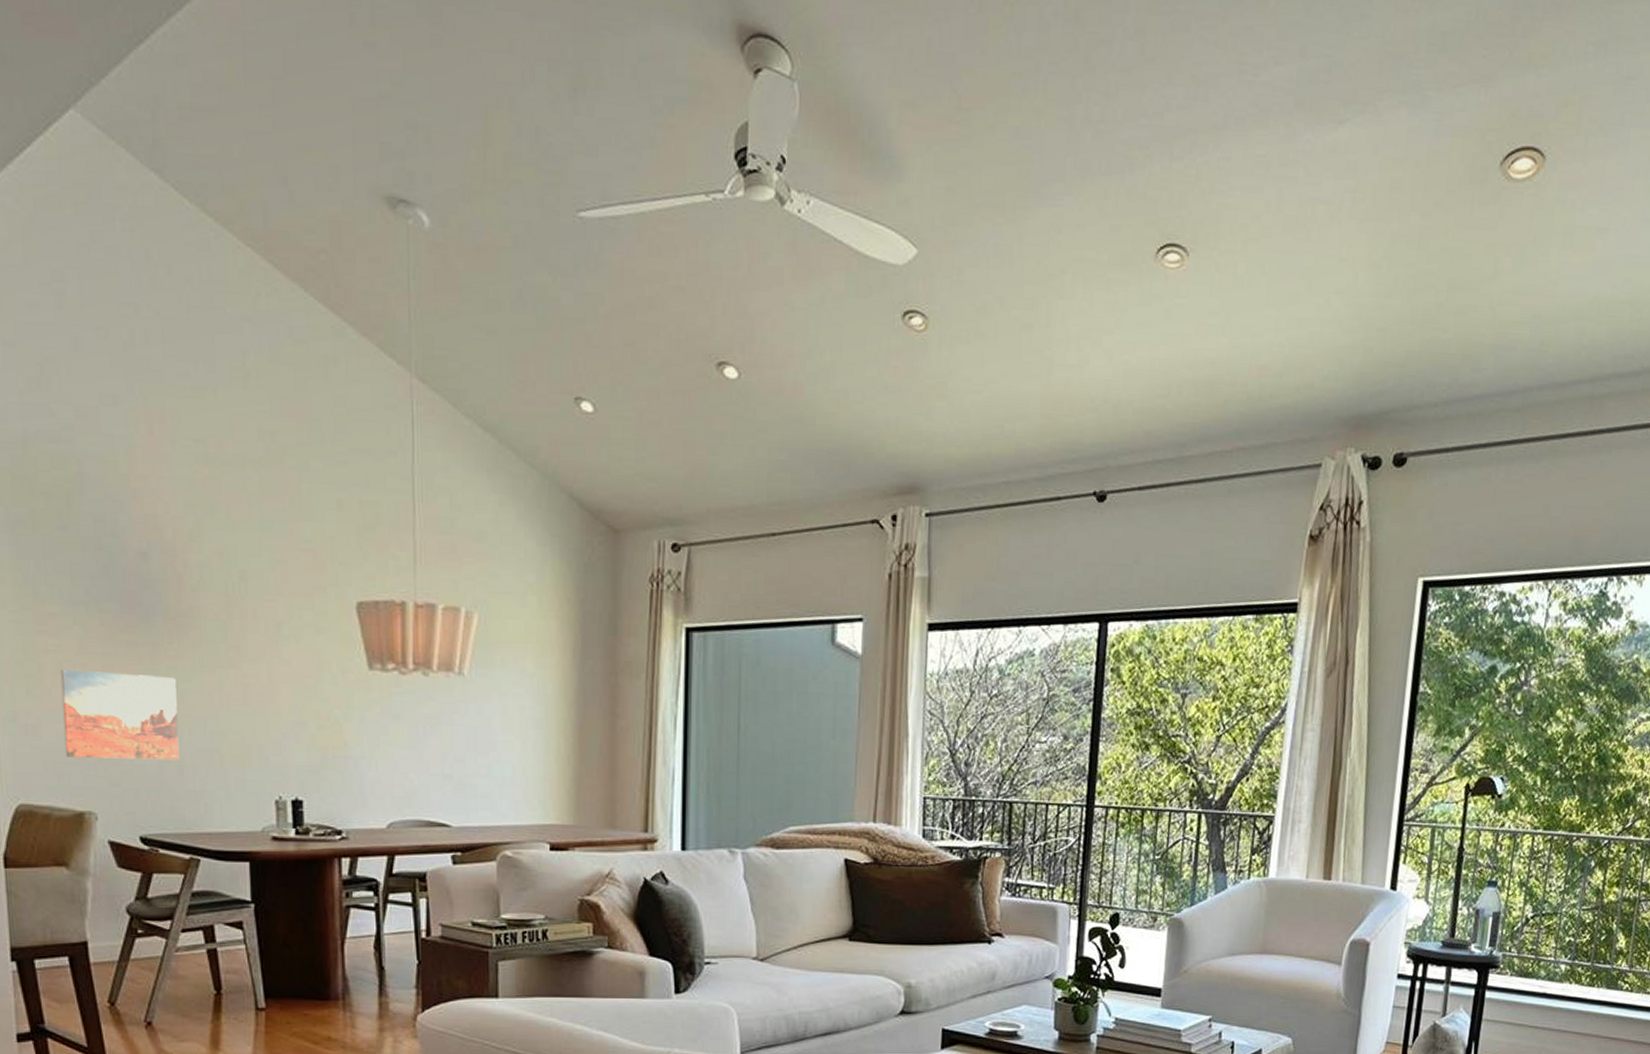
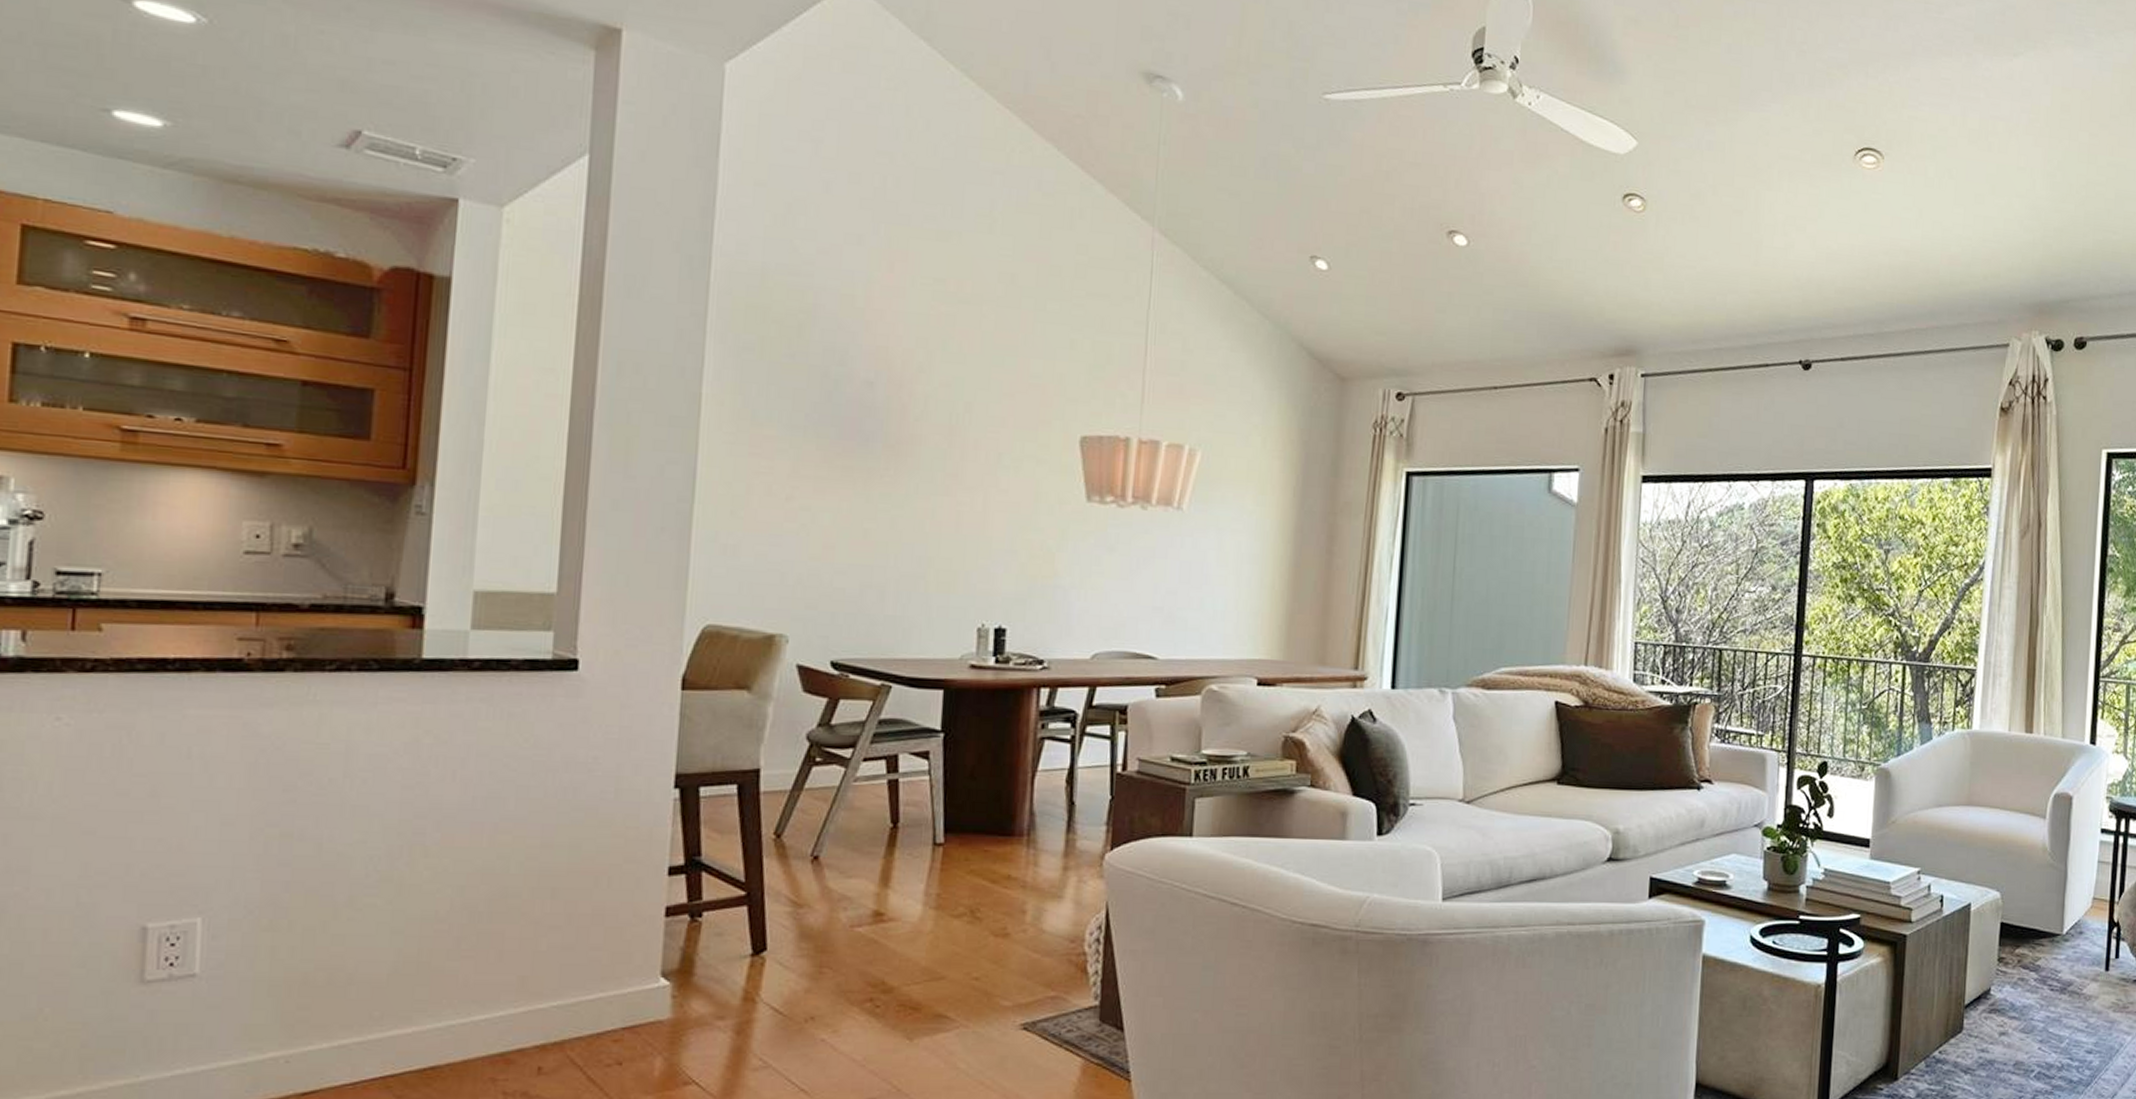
wall art: present [60,669,180,761] -> none [763,491,888,585]

